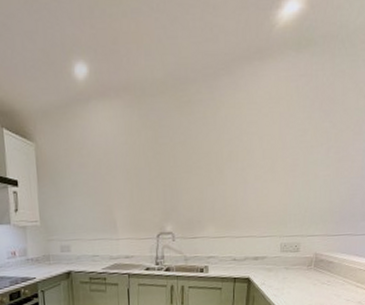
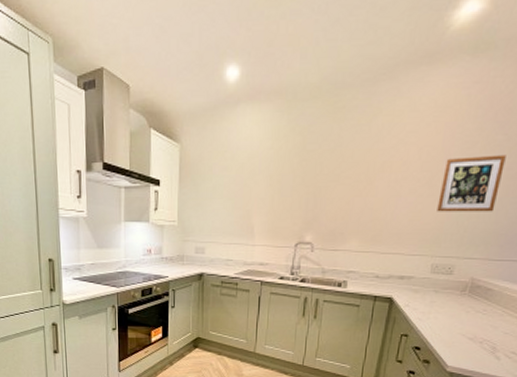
picture frame: none [280,140,333,196] -> present [437,154,506,212]

